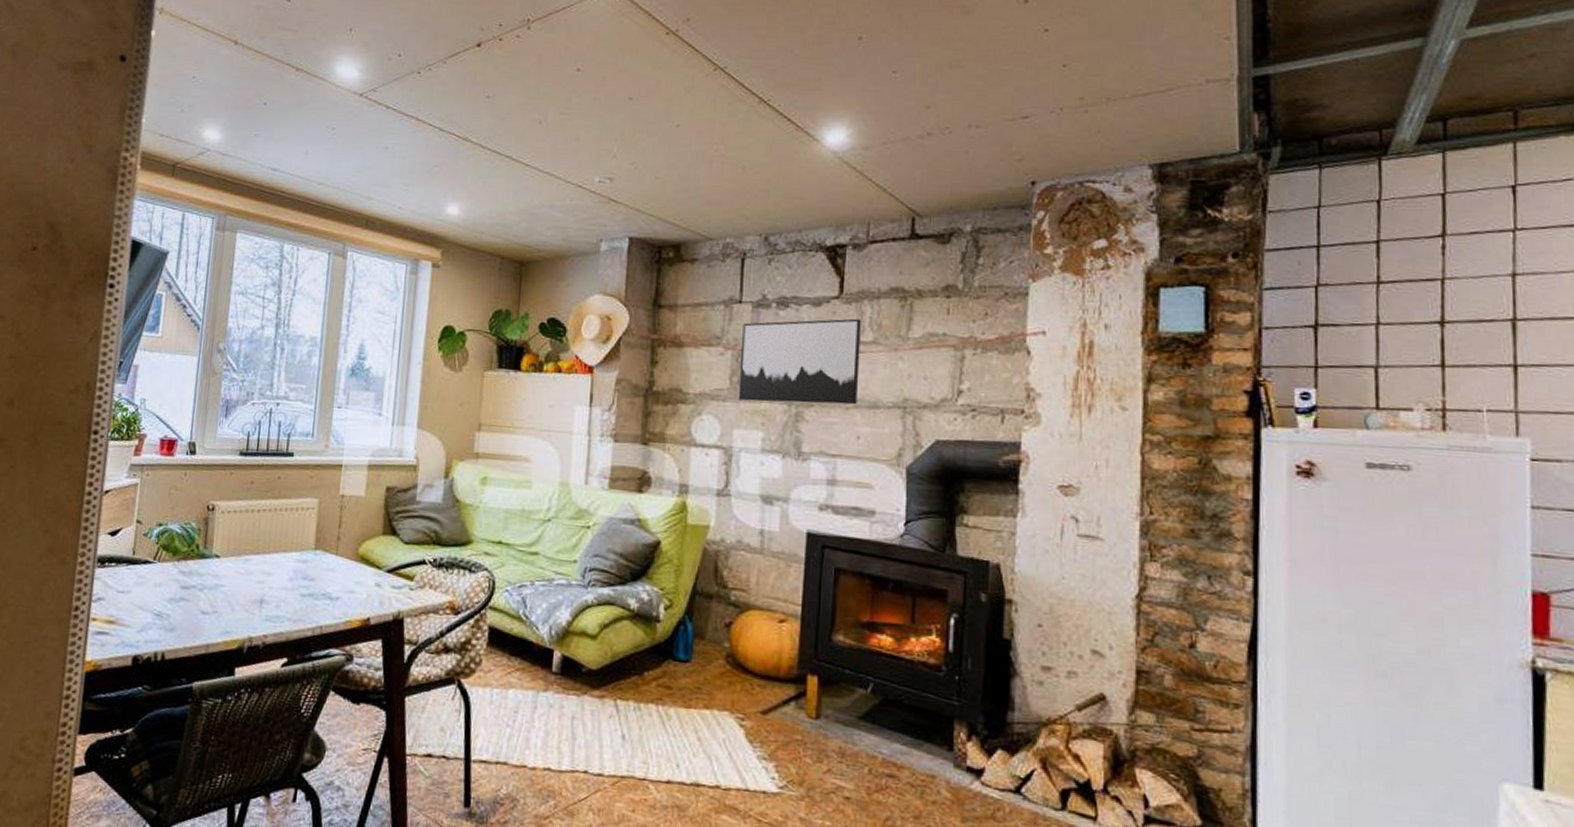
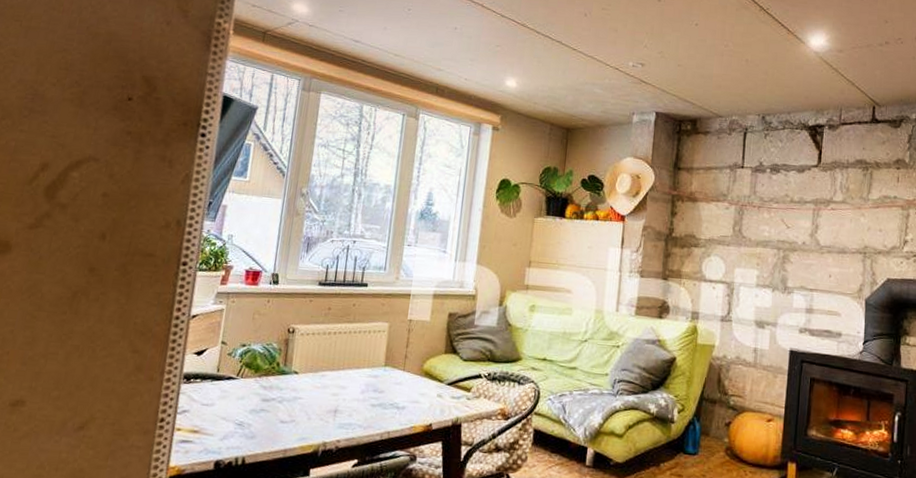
wall art: present [738,318,861,405] -> none [739,183,834,250]

